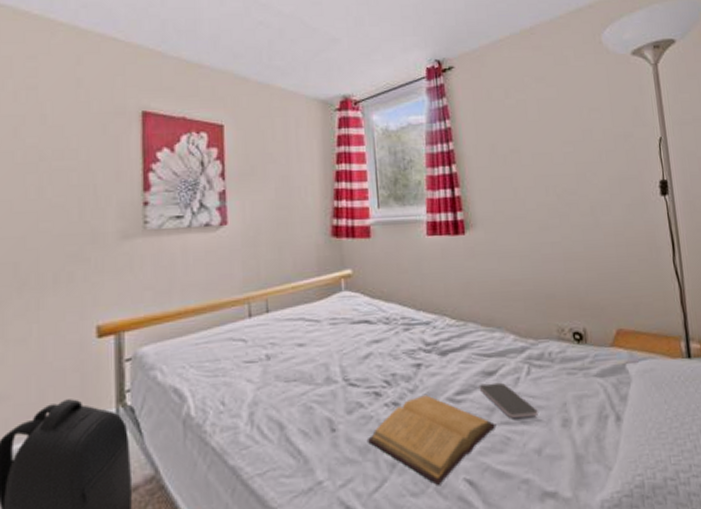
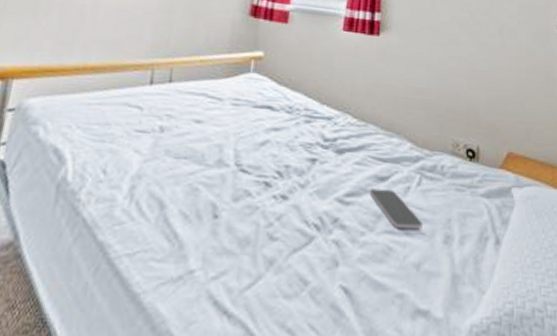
book: present [366,395,497,485] -> none [248,192,381,289]

